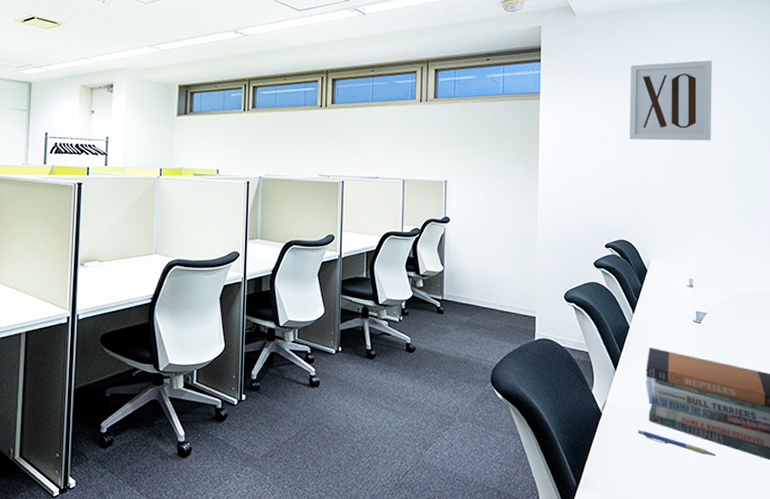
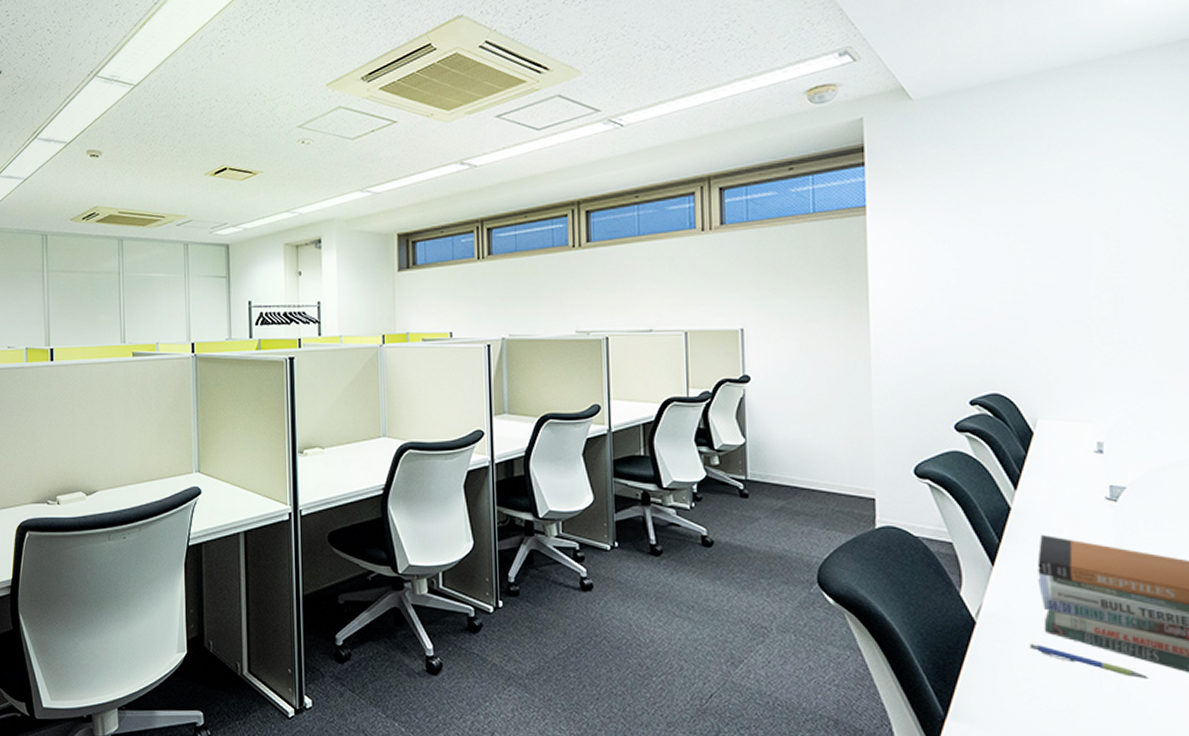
wall art: present [630,60,712,141] -> none [995,141,1122,259]

